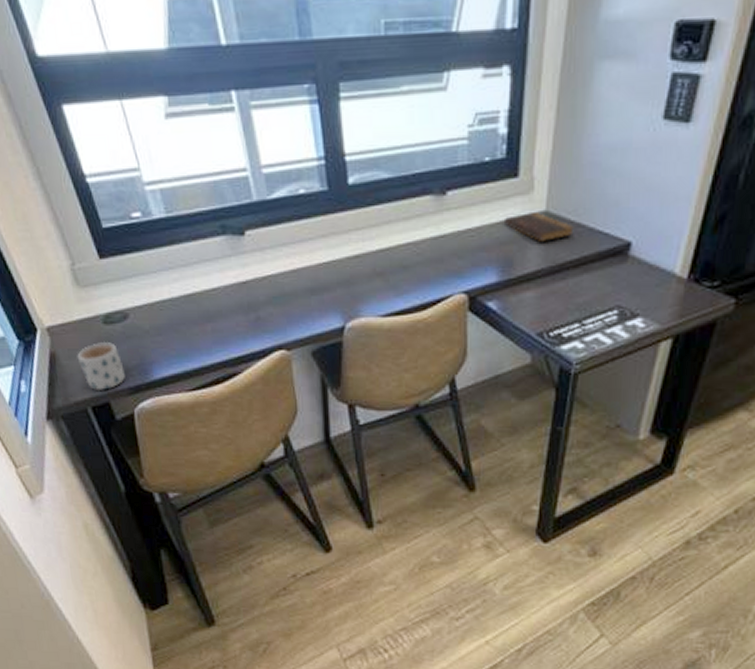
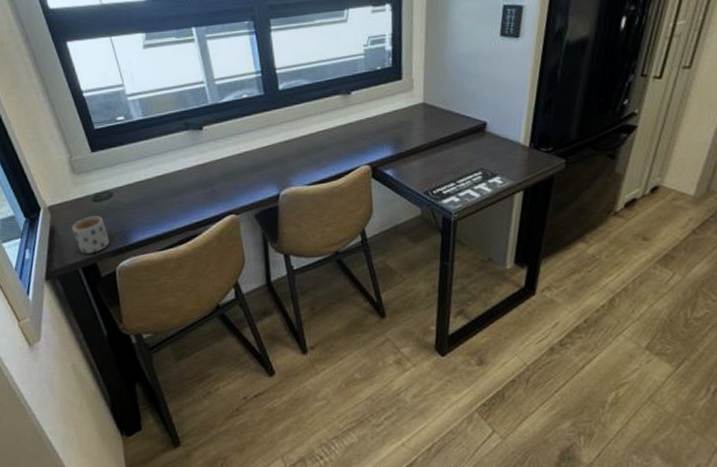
book: present [505,213,574,241] -> none [394,104,445,125]

